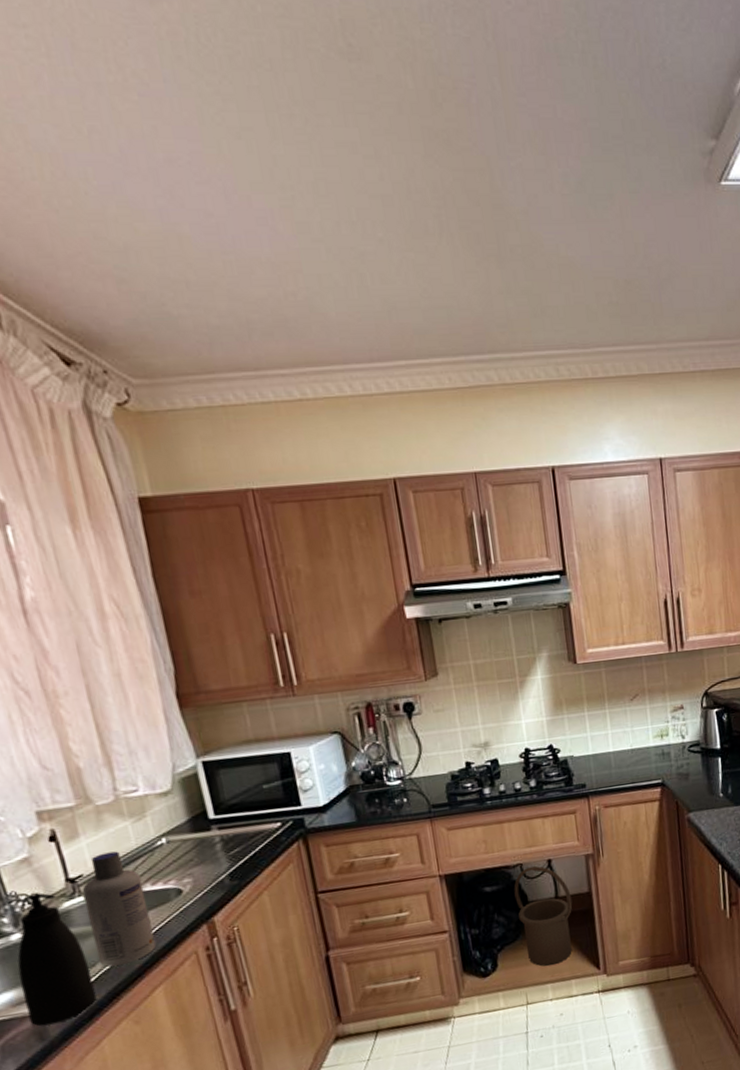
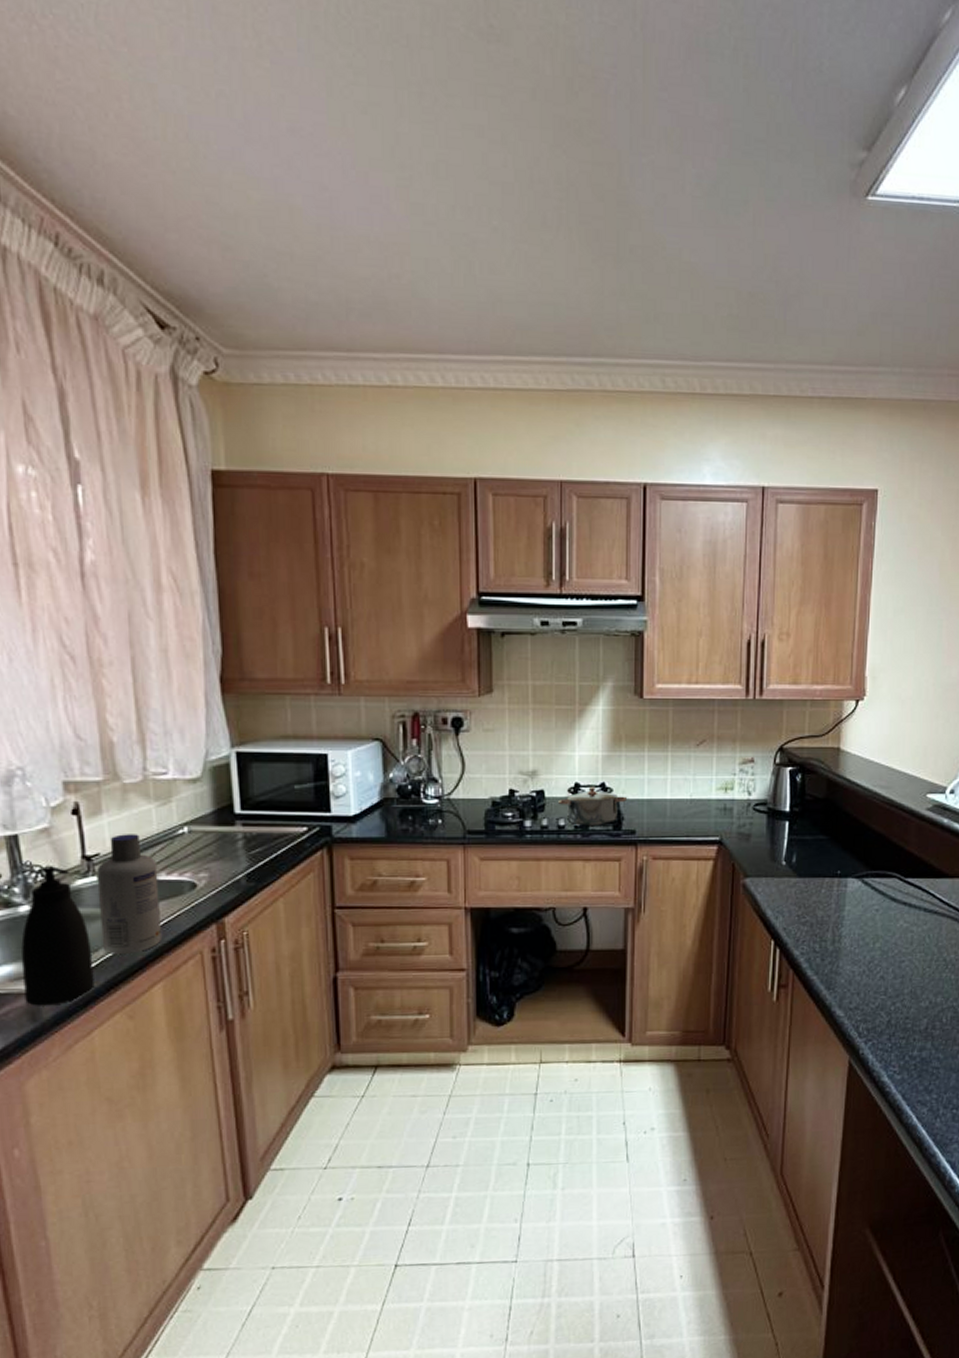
cooking pot: none [512,749,574,787] -> present [558,786,627,826]
bucket: present [513,866,573,966] -> none [543,913,604,1024]

